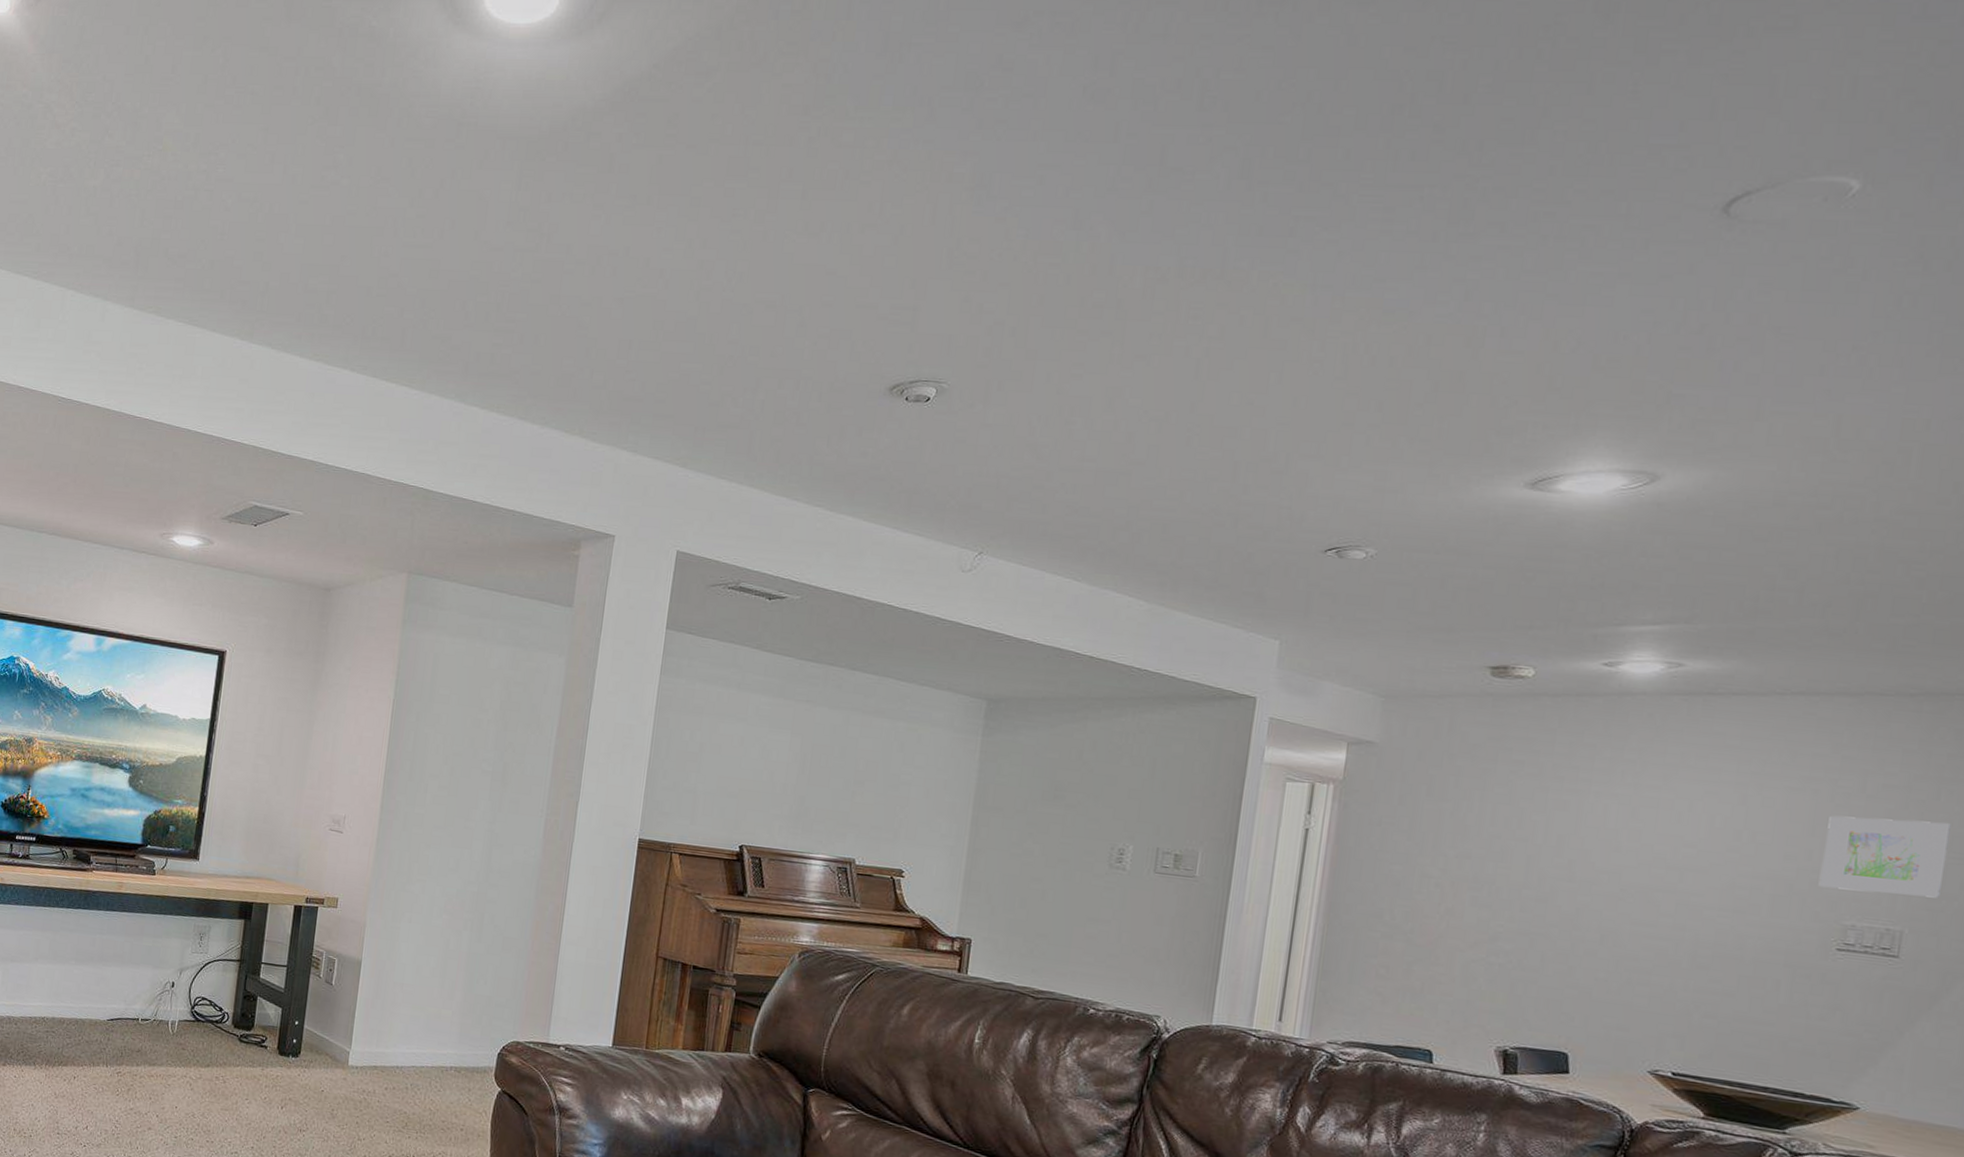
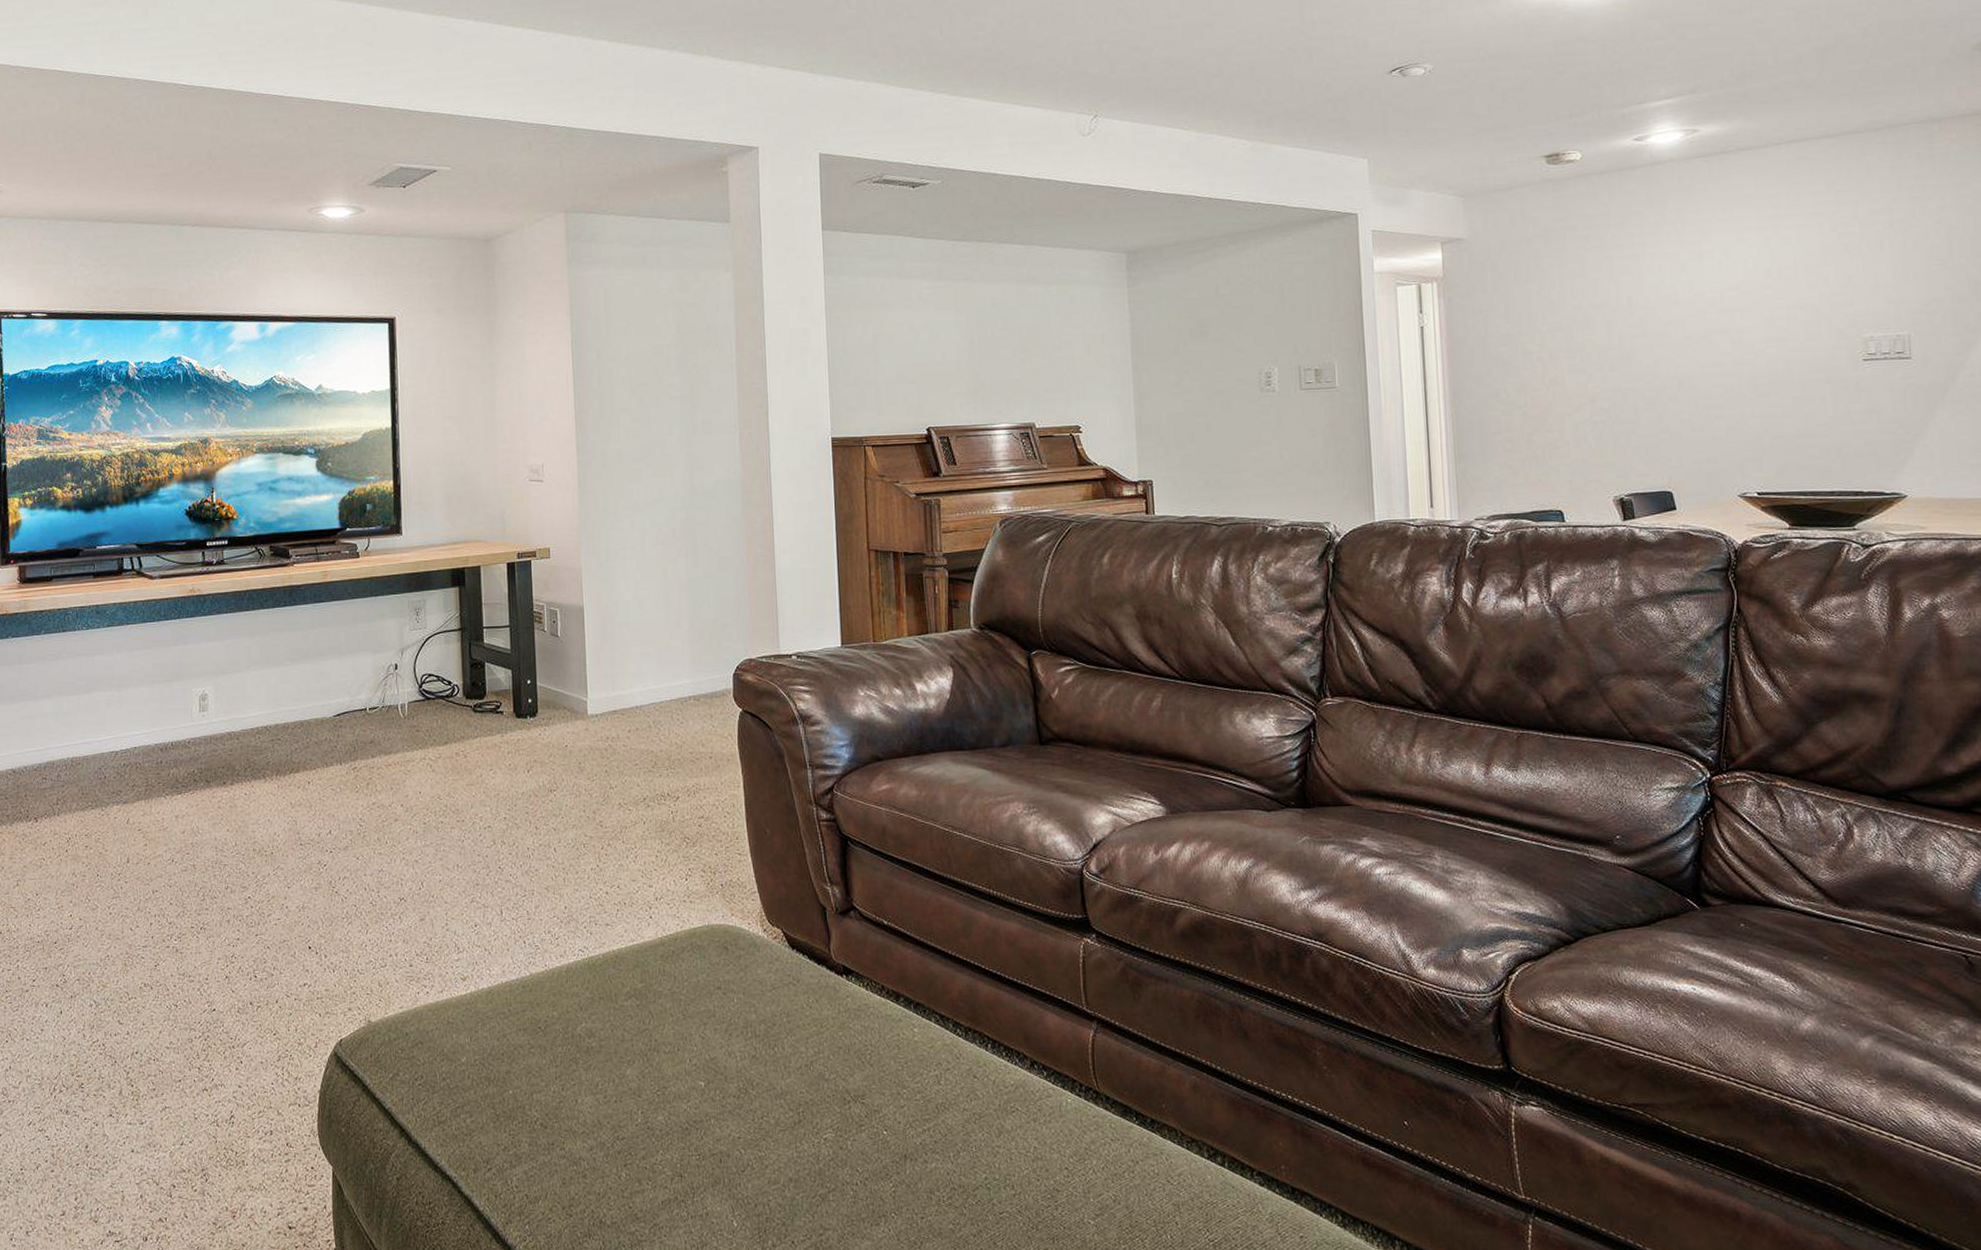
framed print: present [1818,816,1951,898] -> none [1835,236,1932,307]

